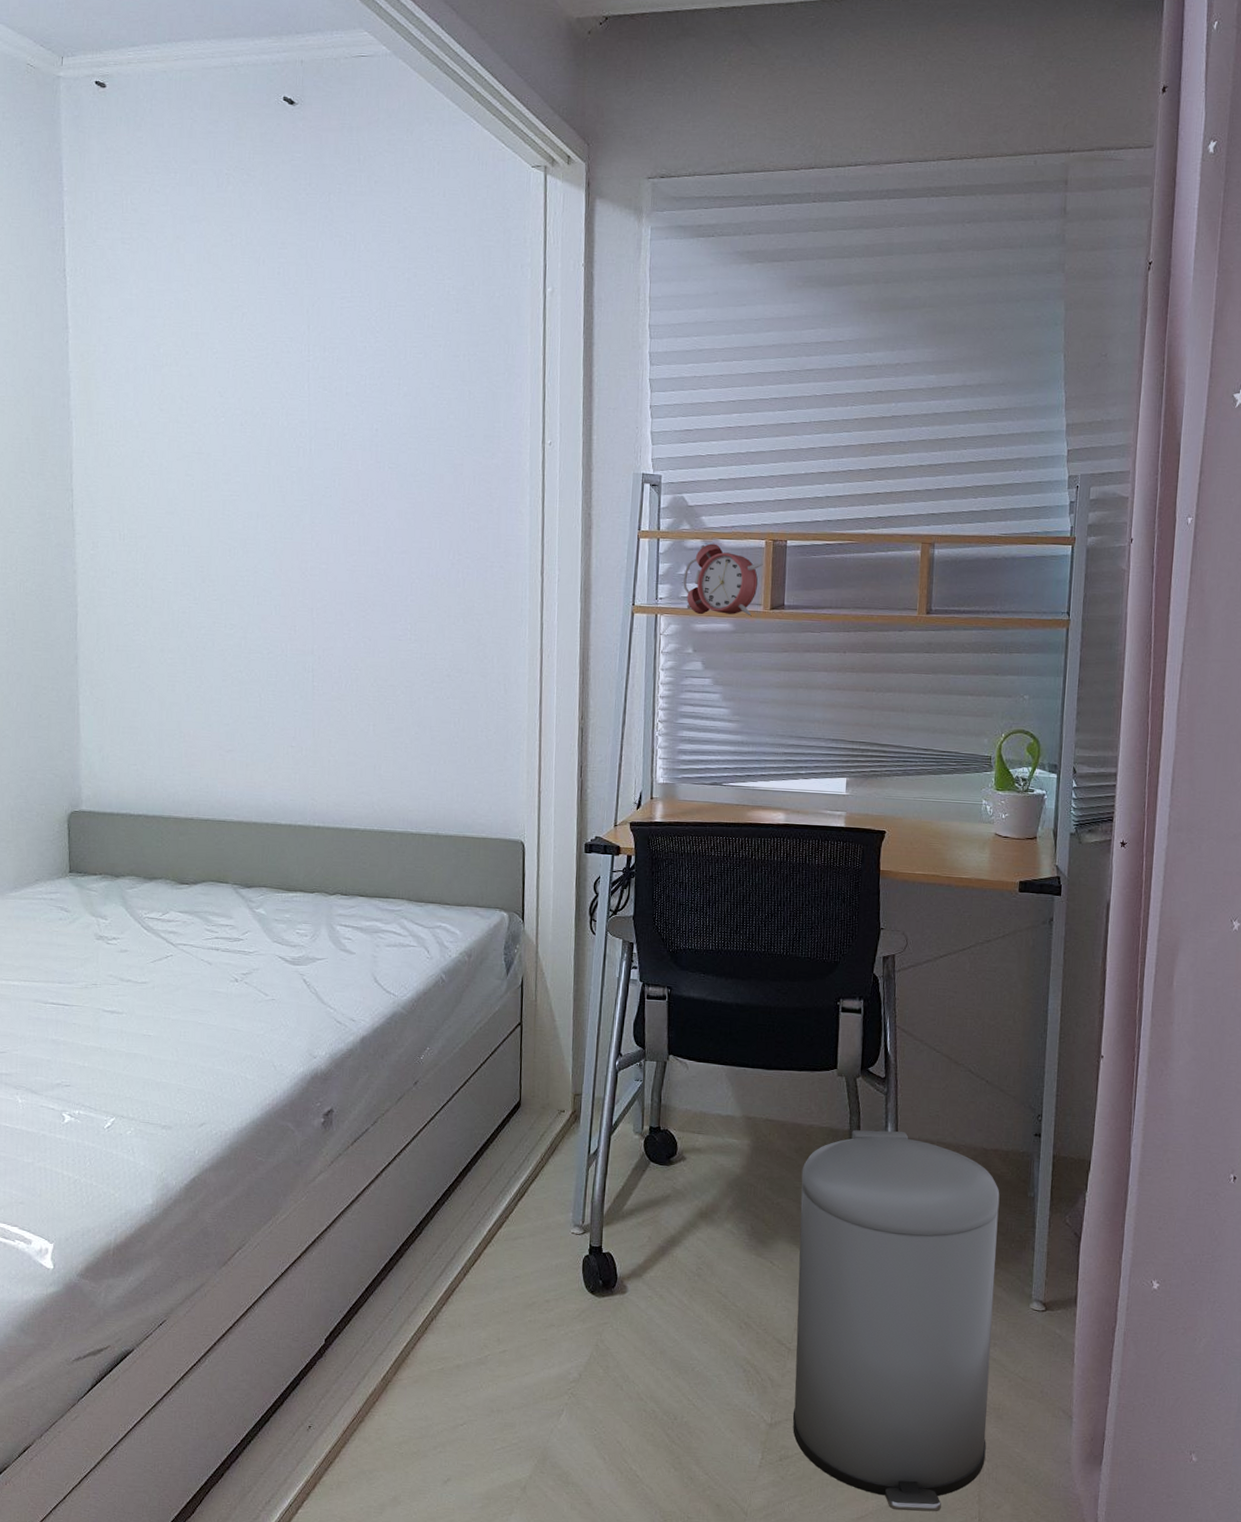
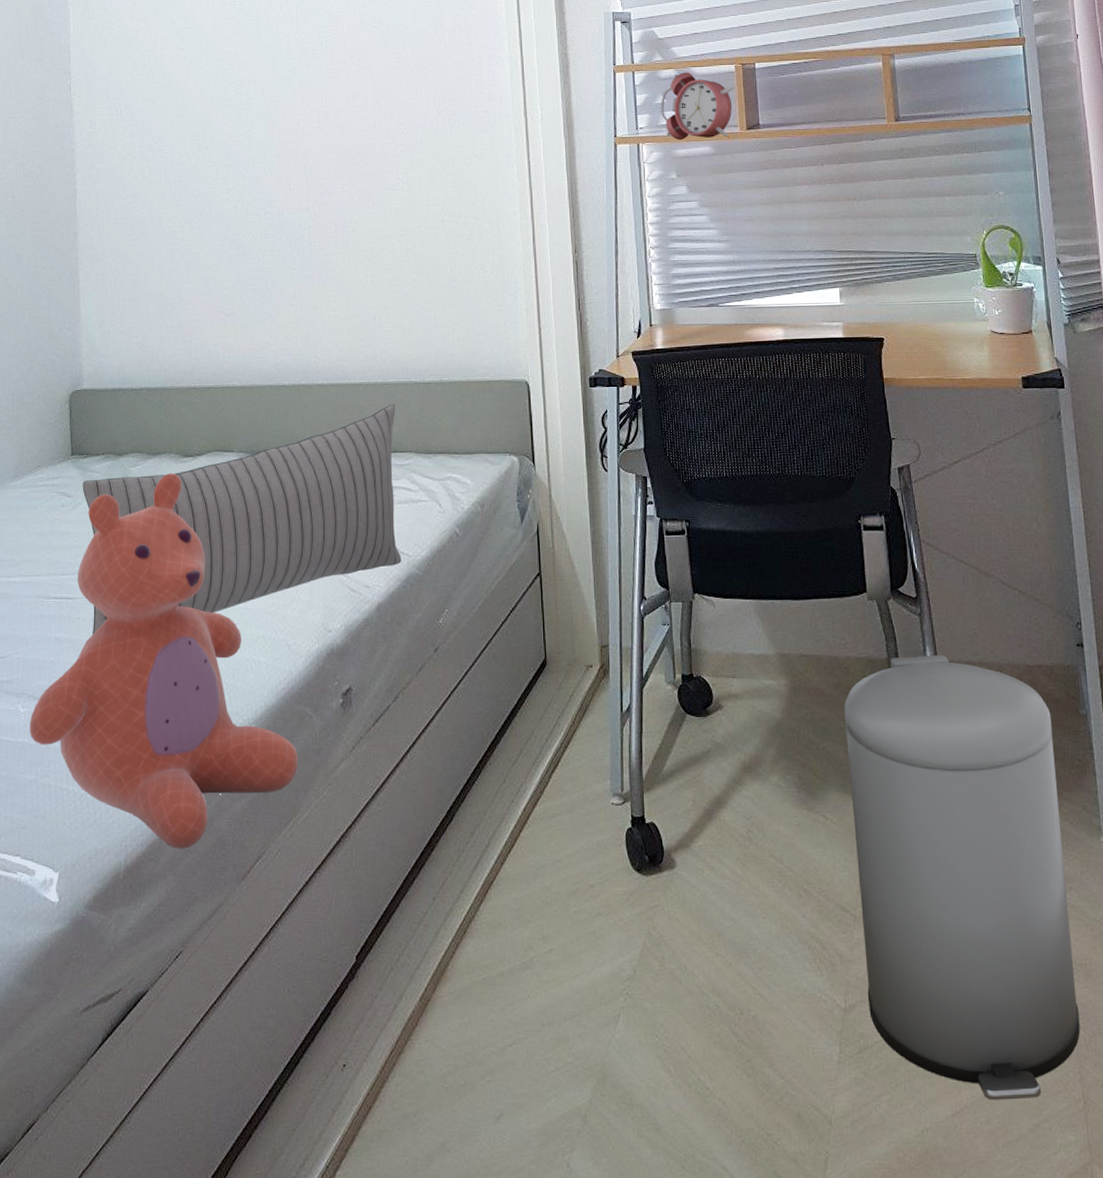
teddy bear: none [27,898,280,1235] -> present [29,473,299,849]
pillow: none [79,851,390,1040] -> present [82,404,402,635]

